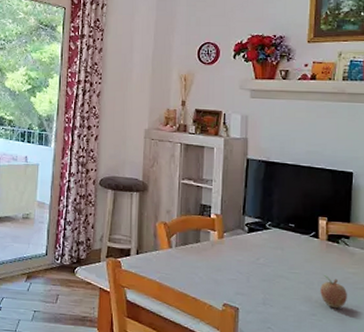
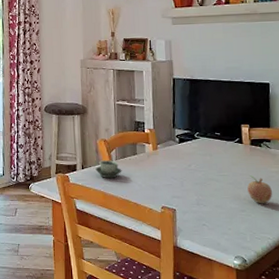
cup: none [152,246,182,268] -> present [95,160,122,179]

